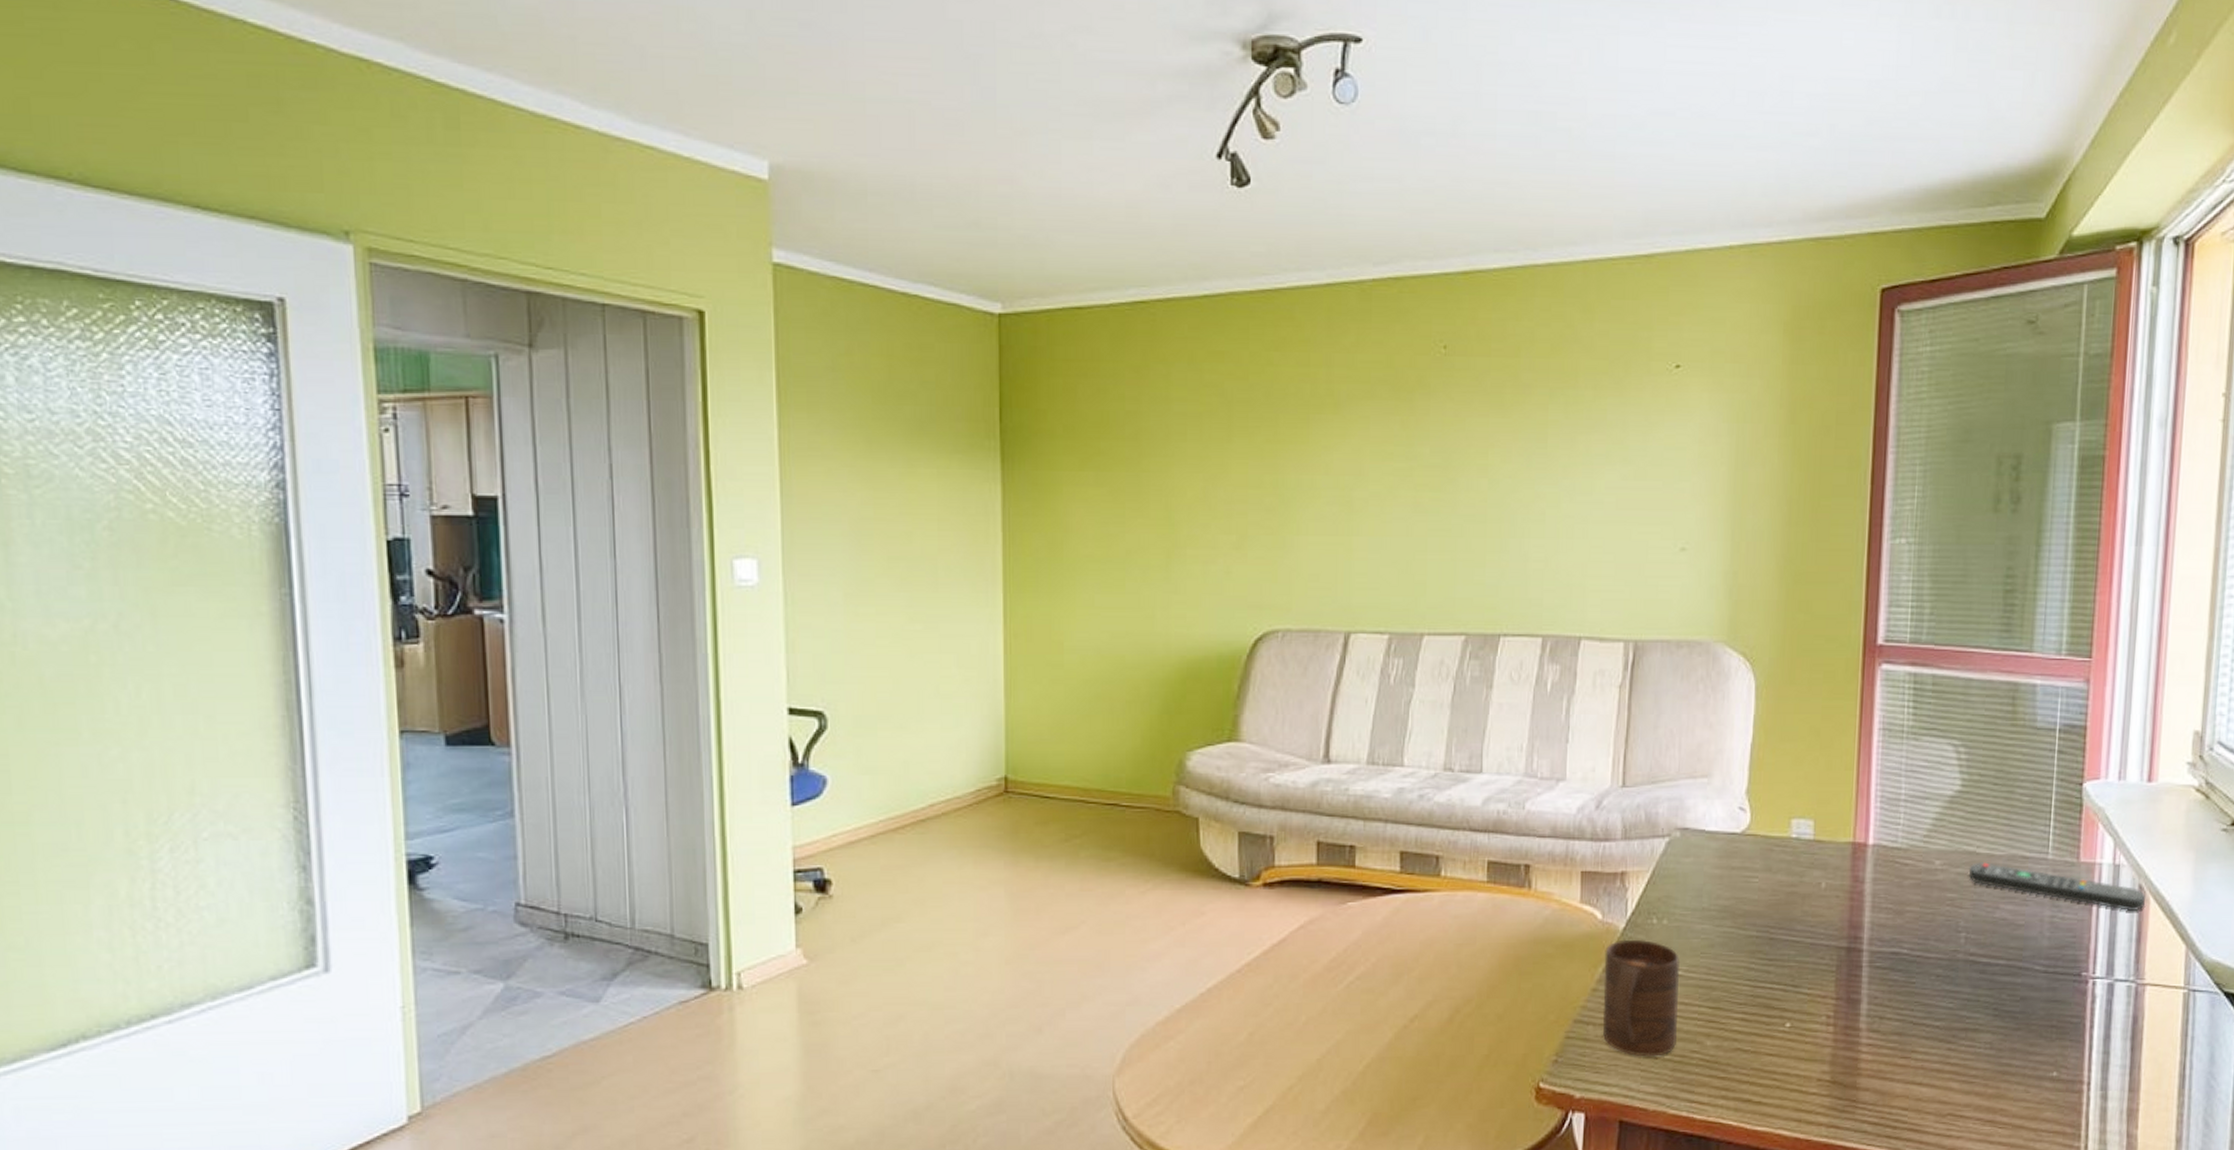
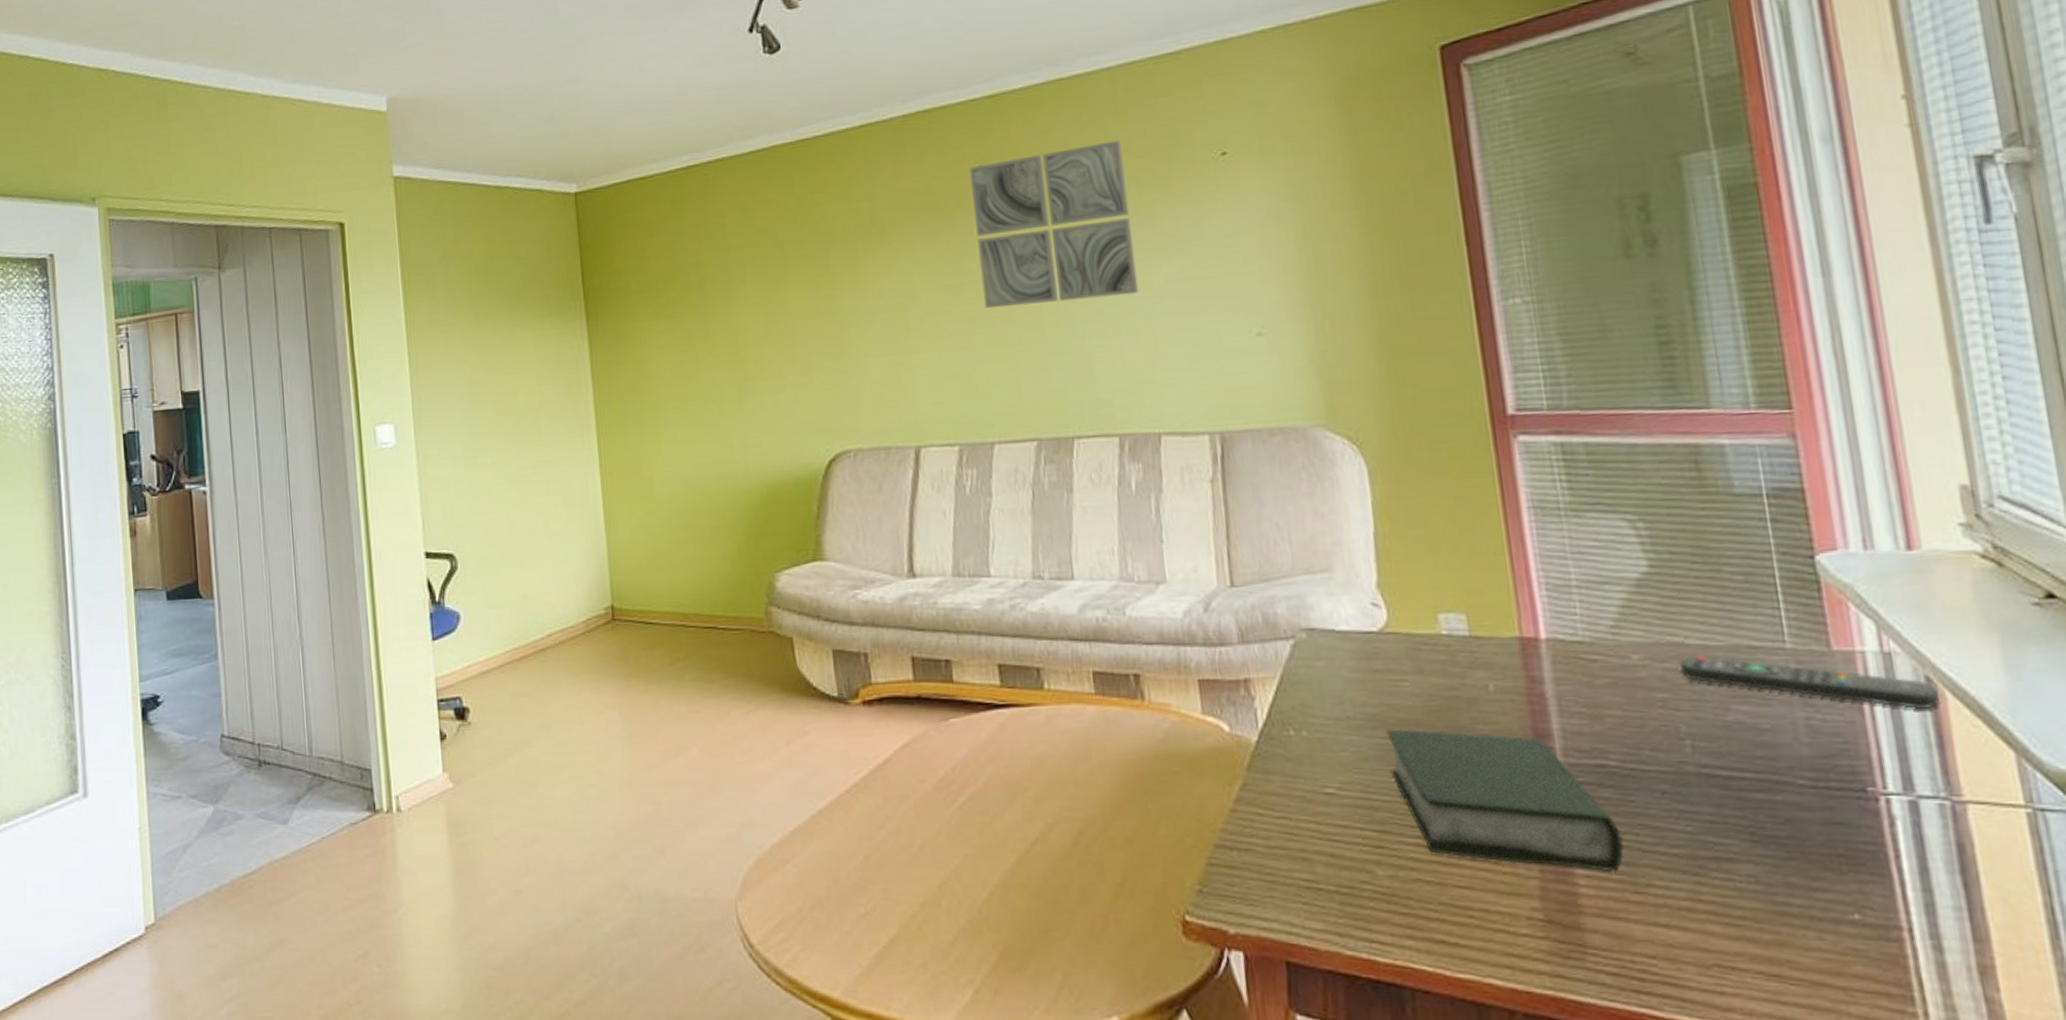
wall art: none [1431,338,1584,498] -> present [970,140,1140,309]
cup: present [1602,939,1680,1057] -> none [1238,753,1341,888]
book: none [1730,919,1901,1042] -> present [1386,728,1625,873]

